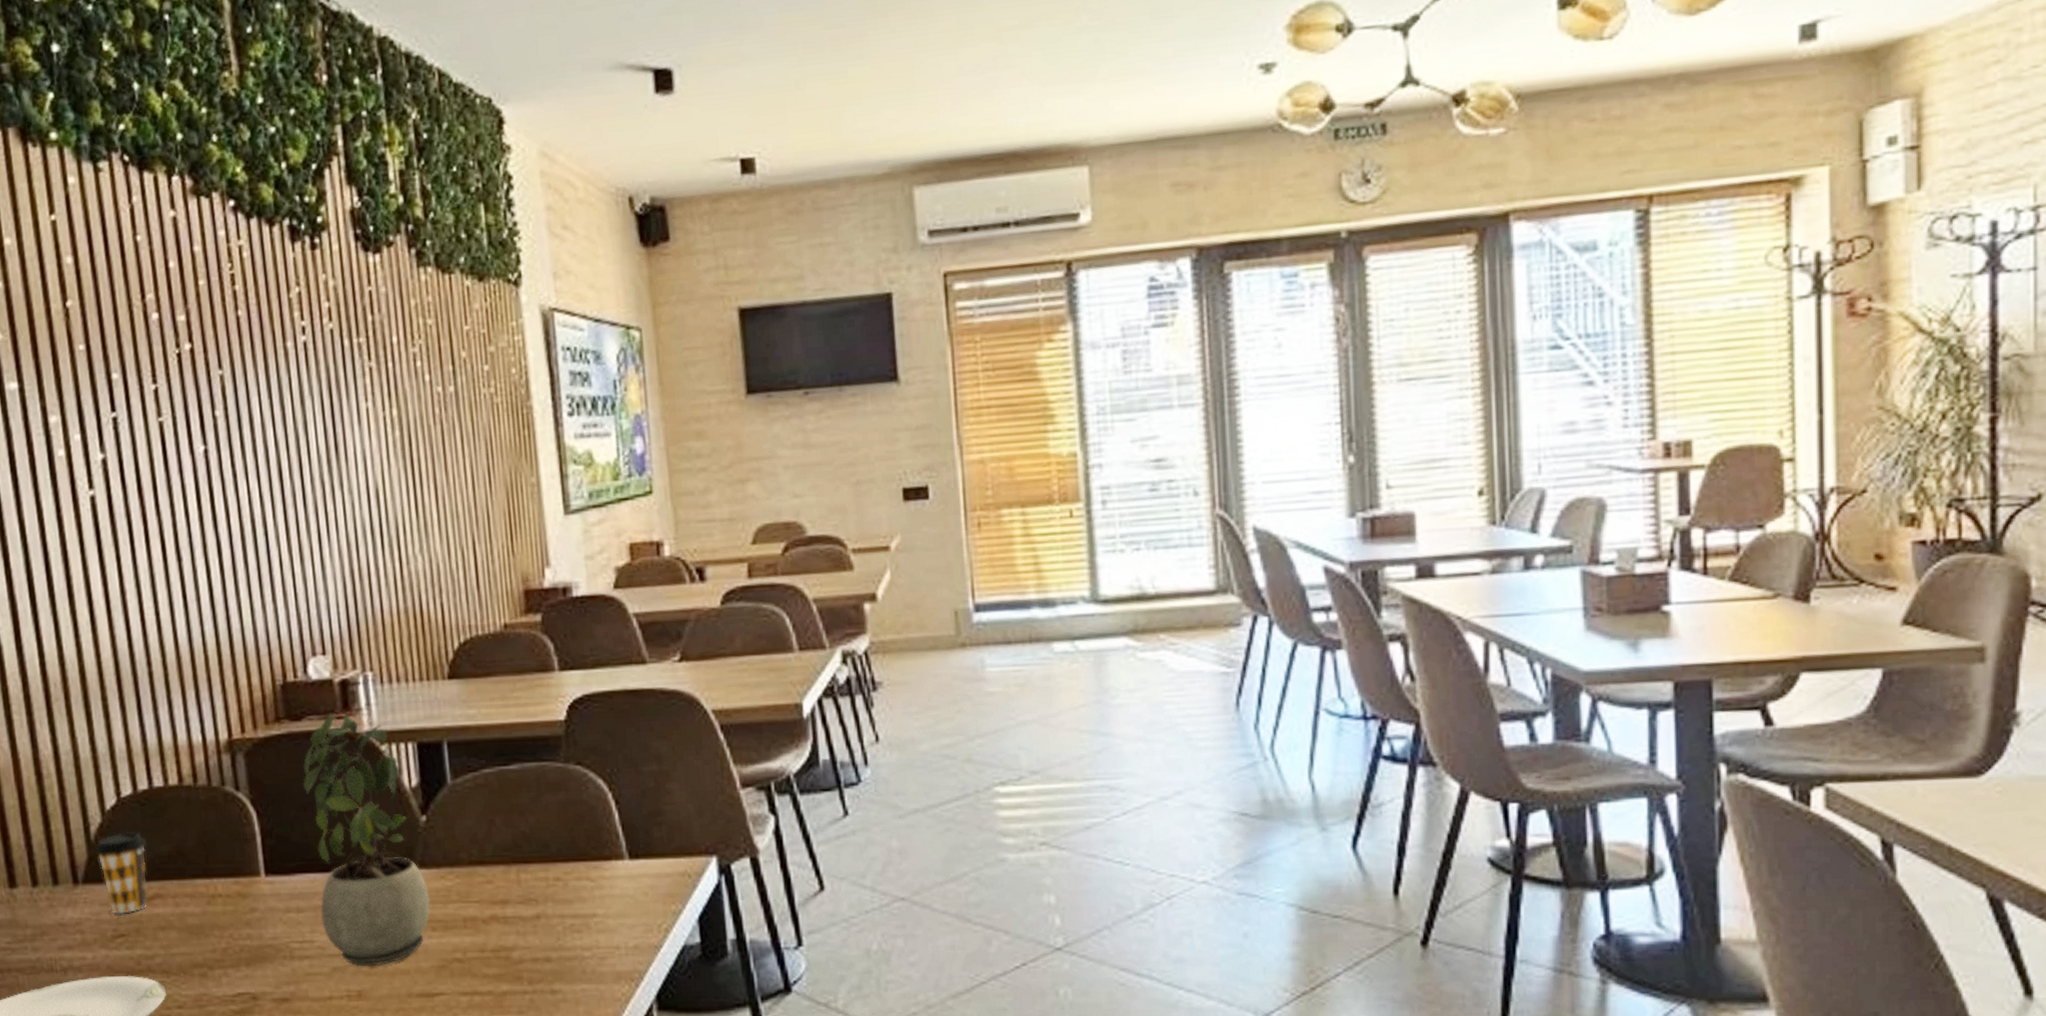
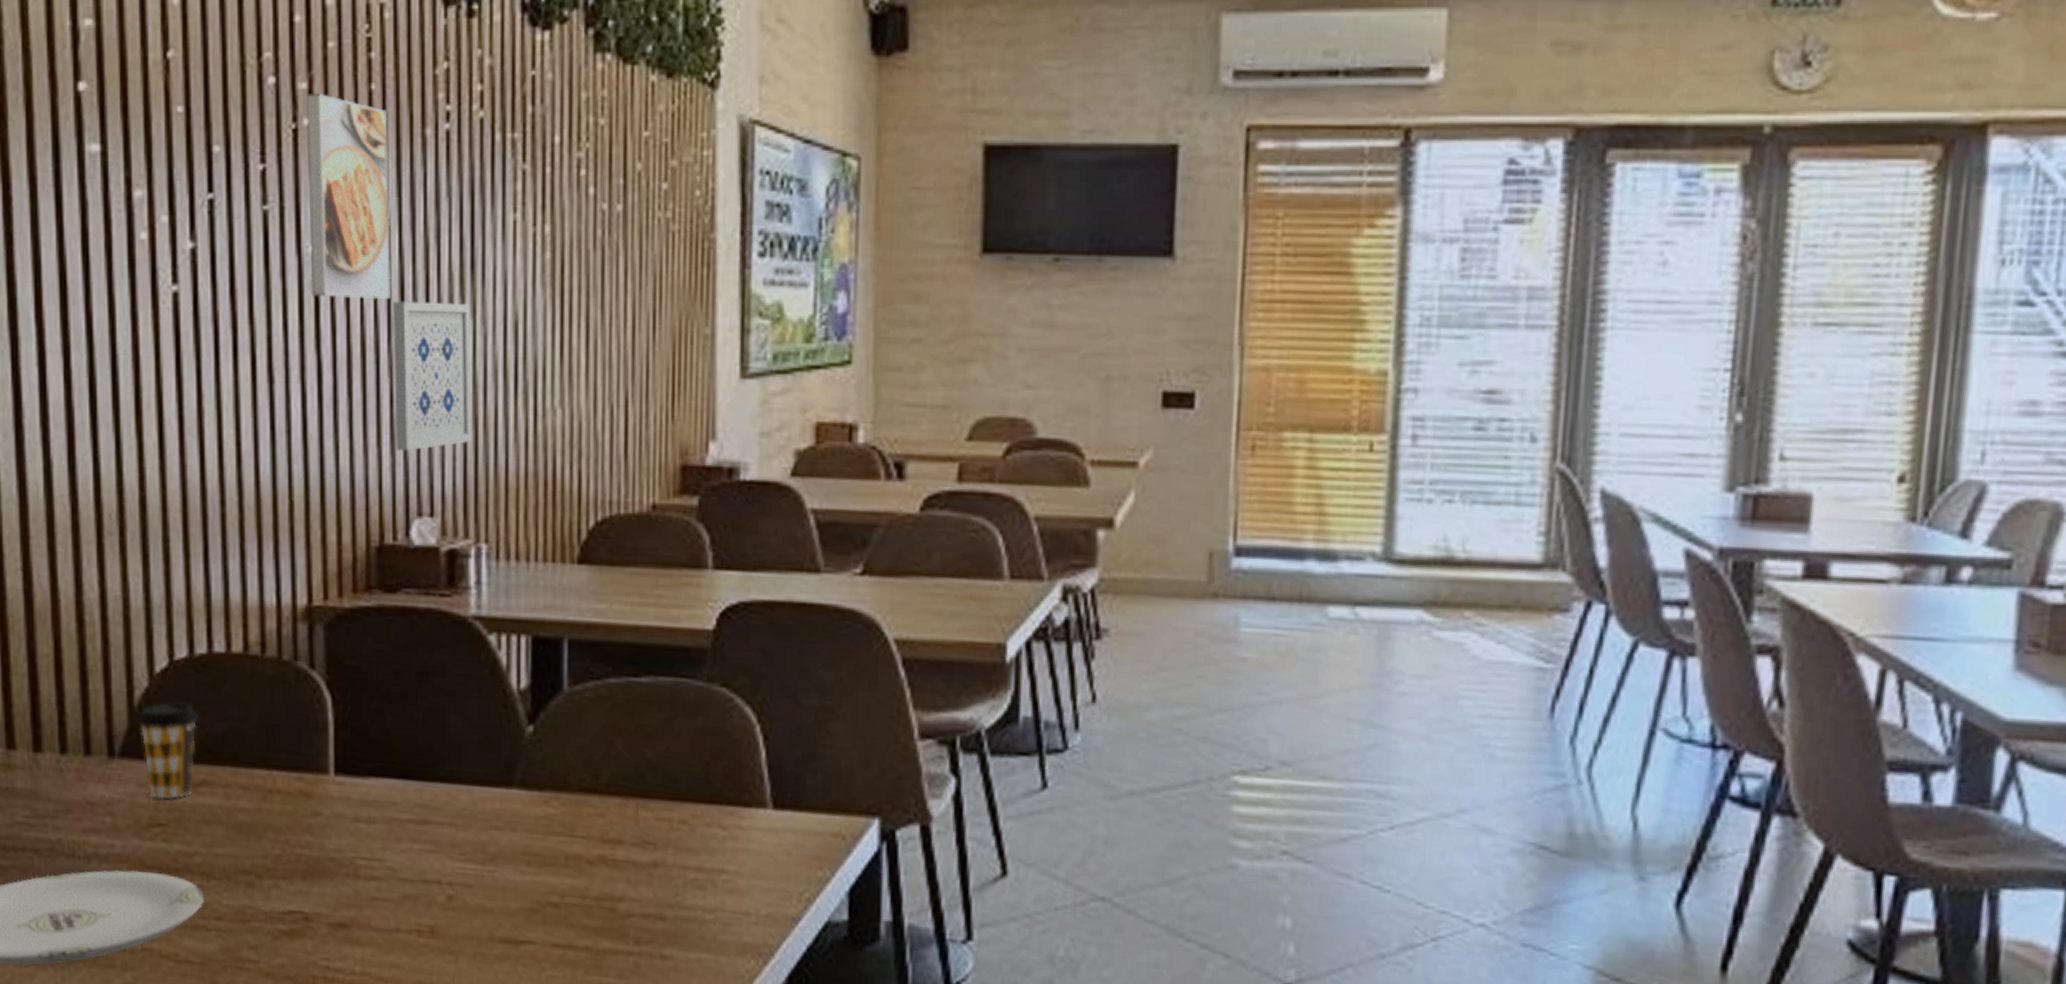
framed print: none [185,322,271,487] -> present [305,93,392,300]
wall art: none [274,478,351,604] -> present [393,301,473,451]
potted plant: present [303,714,430,967] -> none [391,589,527,900]

